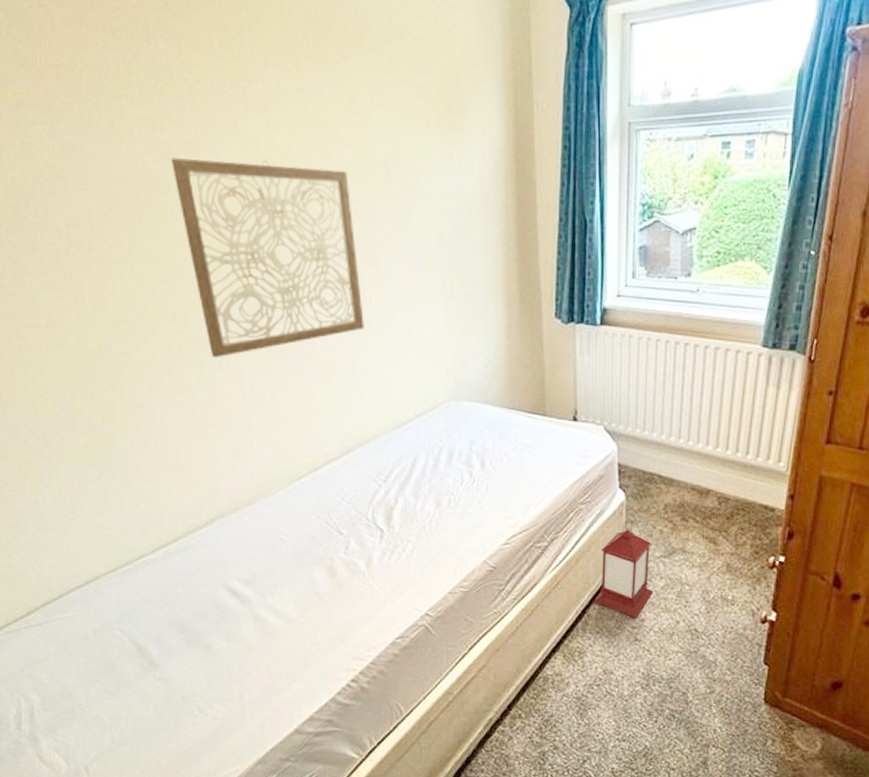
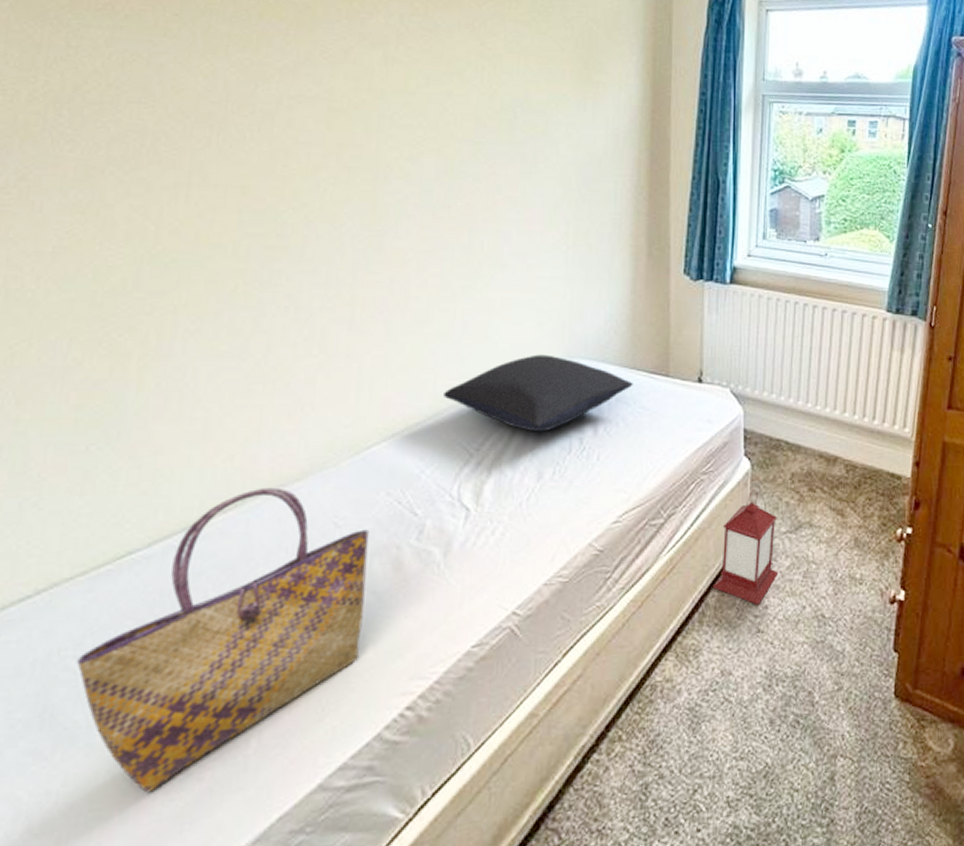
tote bag: none [121,510,312,724] -> present [76,487,369,793]
wall art: present [171,157,364,358] -> none [261,80,472,302]
pillow: none [352,398,513,466] -> present [444,354,633,432]

